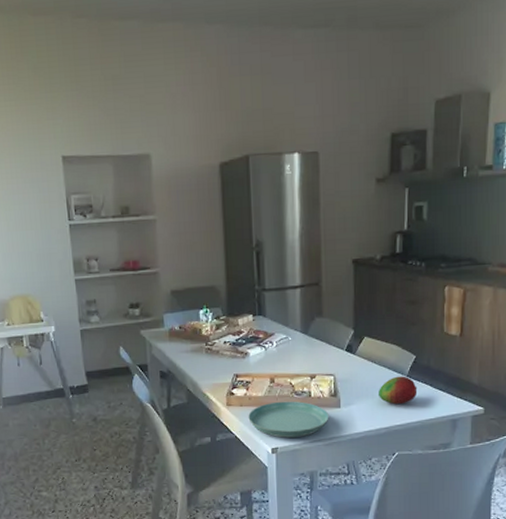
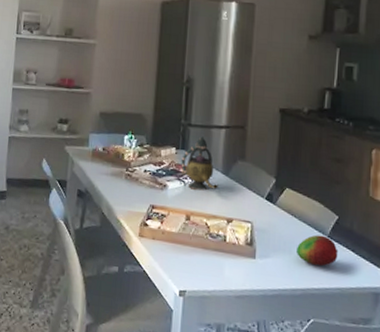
saucer: present [248,401,329,438] -> none [159,240,243,284]
teapot: none [259,299,299,353] -> present [181,136,219,191]

